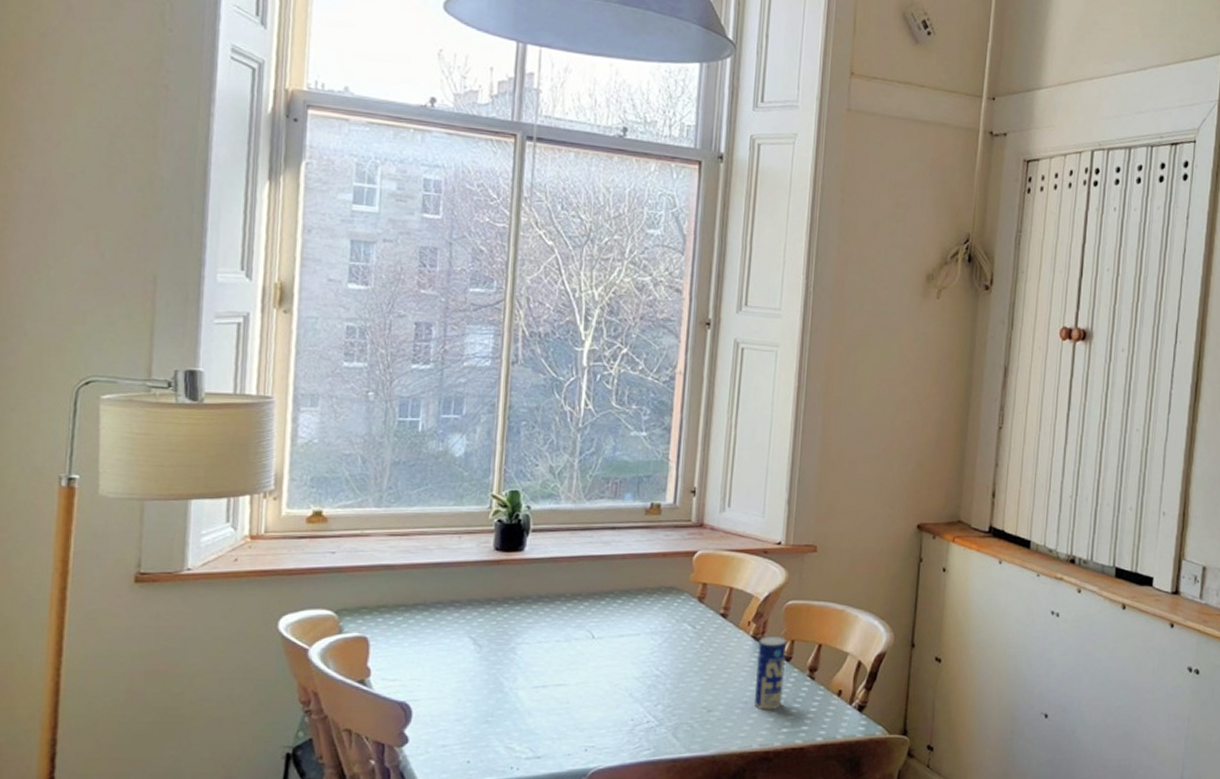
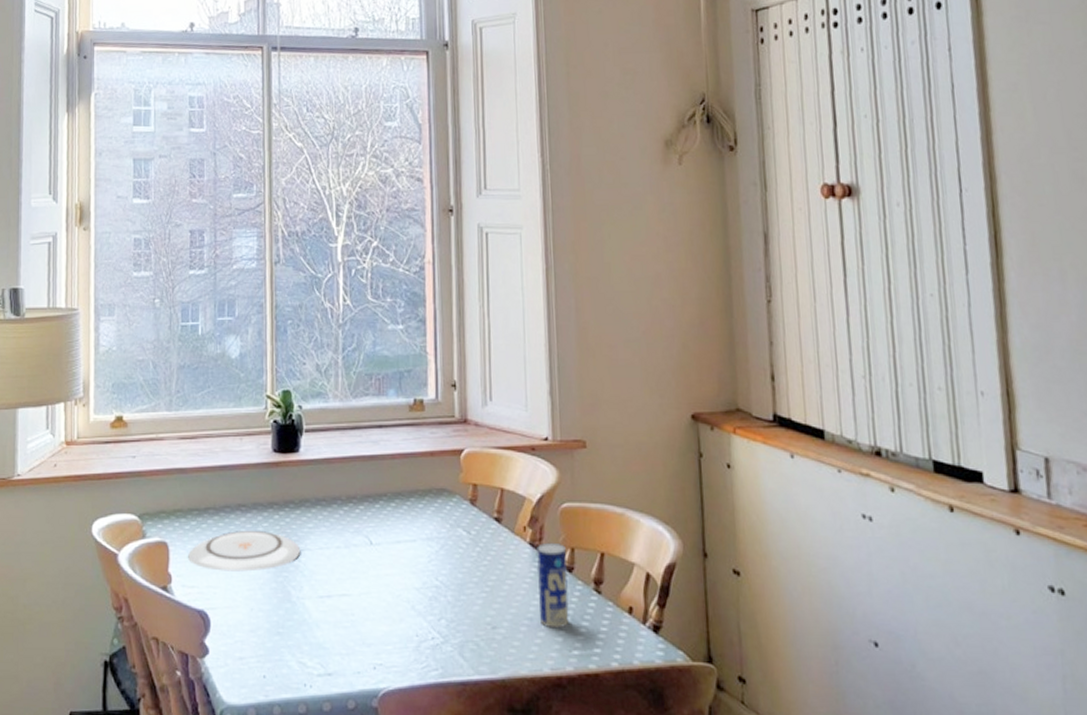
plate: none [389,625,518,665] -> present [187,529,301,572]

